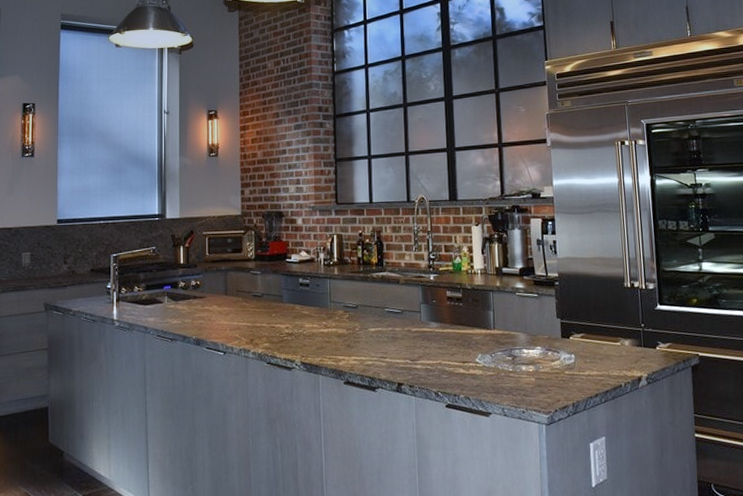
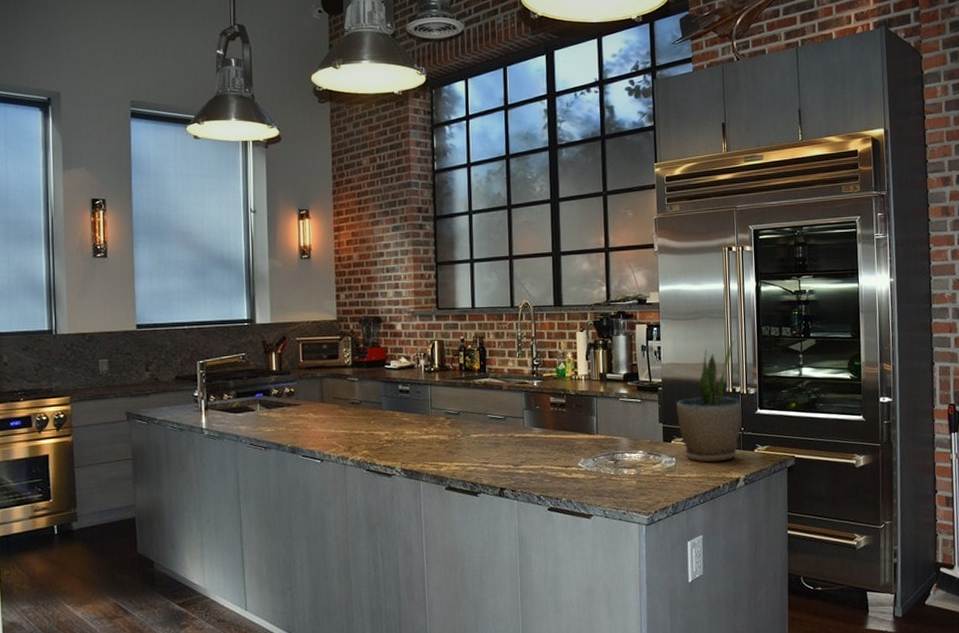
potted plant: none [574,234,641,360] -> present [676,340,742,463]

